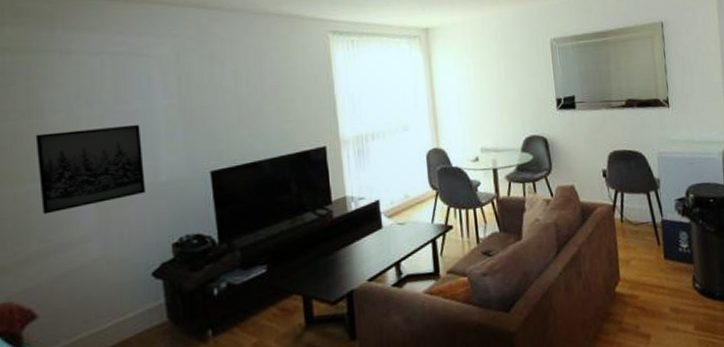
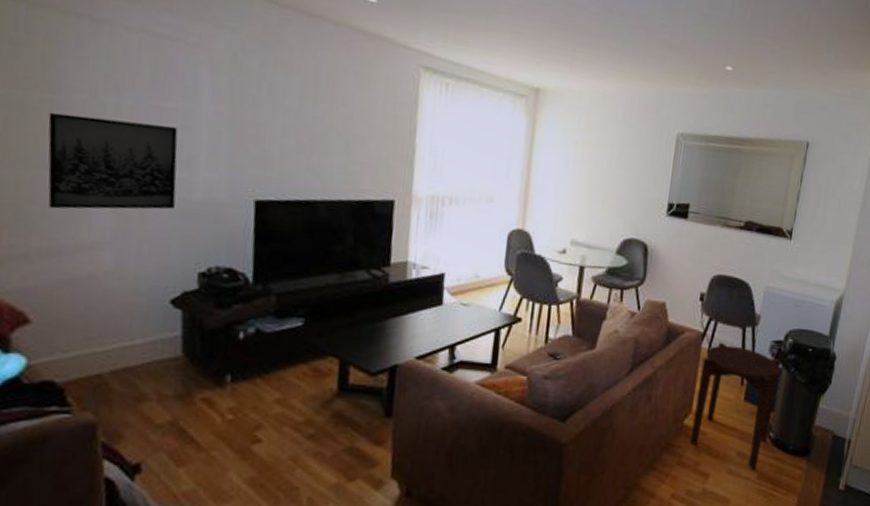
side table: none [618,210,695,323] -> present [689,342,782,470]

